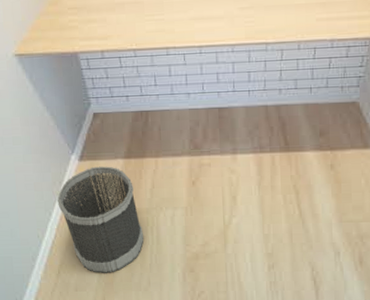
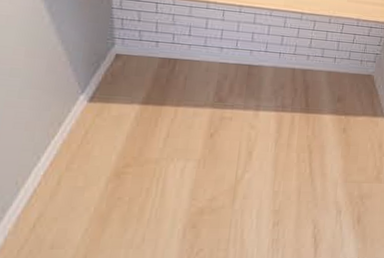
wastebasket: present [57,166,144,273] -> none [51,109,148,228]

